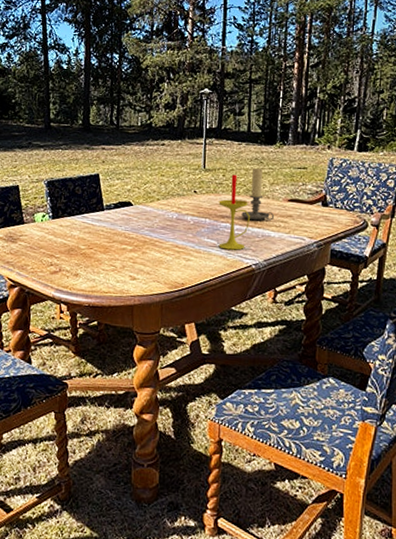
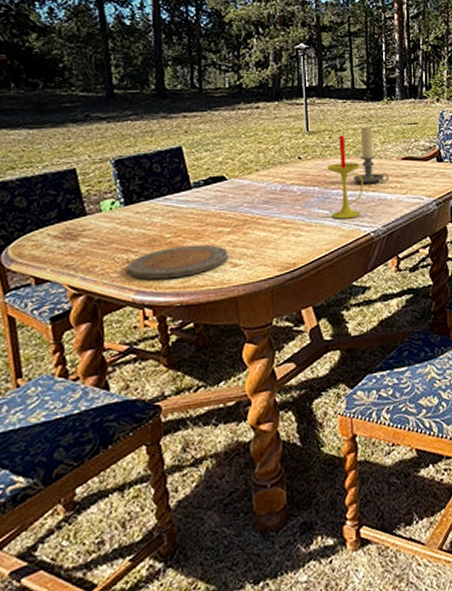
plate: none [50,257,129,283] -> present [127,244,228,280]

